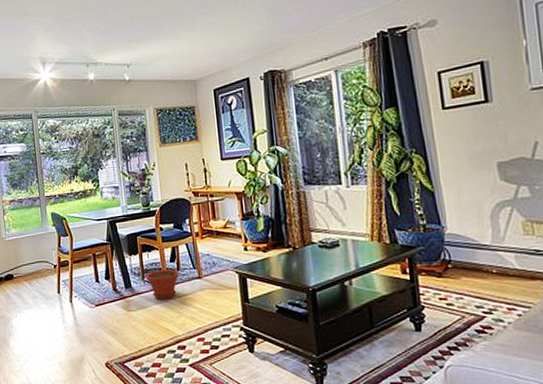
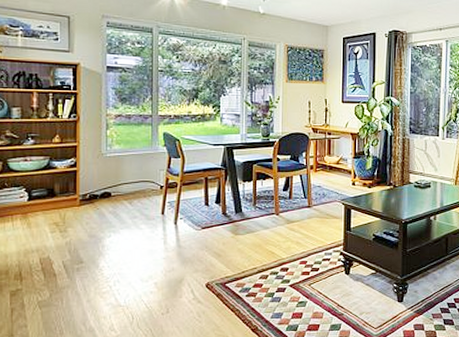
plant pot: present [146,269,179,300] -> none [257,197,290,225]

